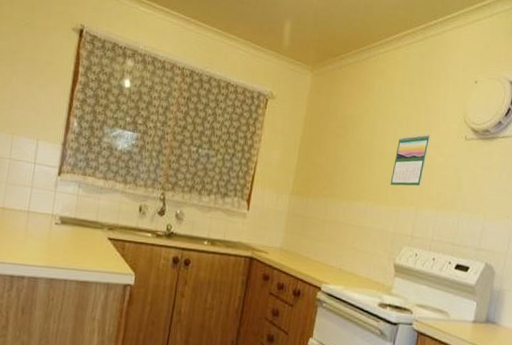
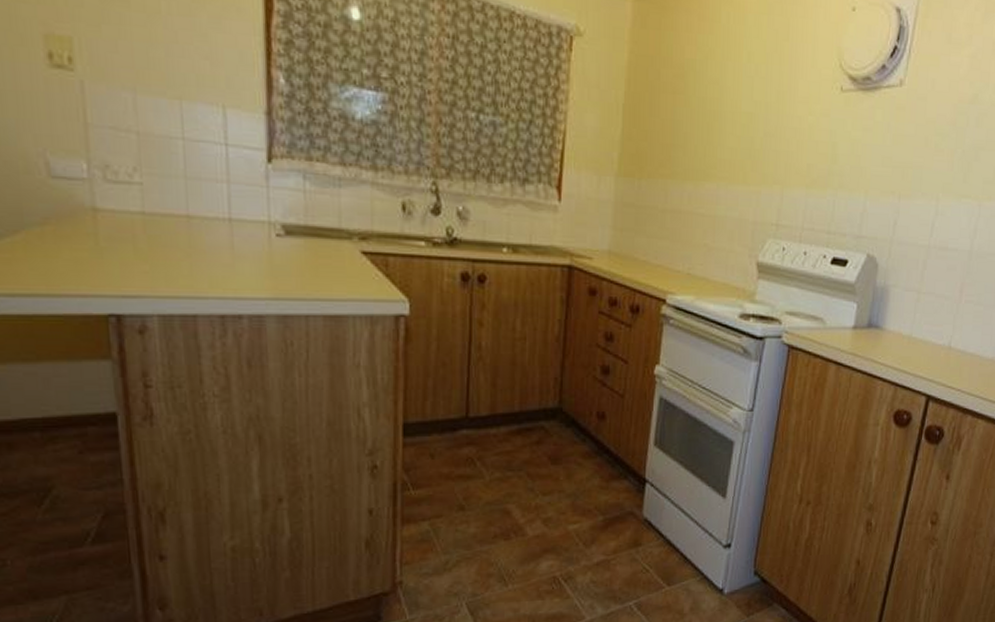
calendar: present [390,134,431,186] -> none [747,85,797,159]

